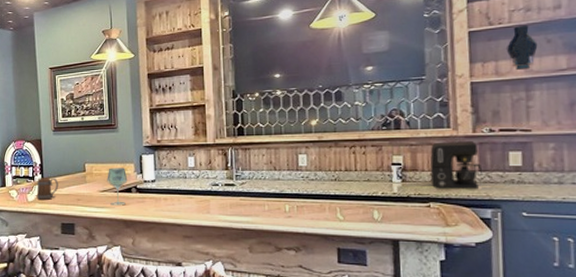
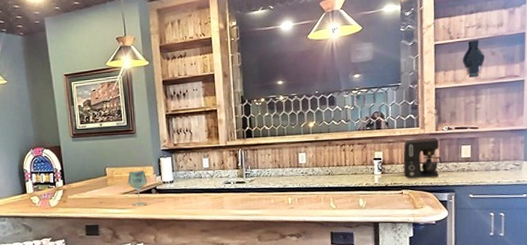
beer mug: present [36,178,59,201] -> none [58,183,81,206]

